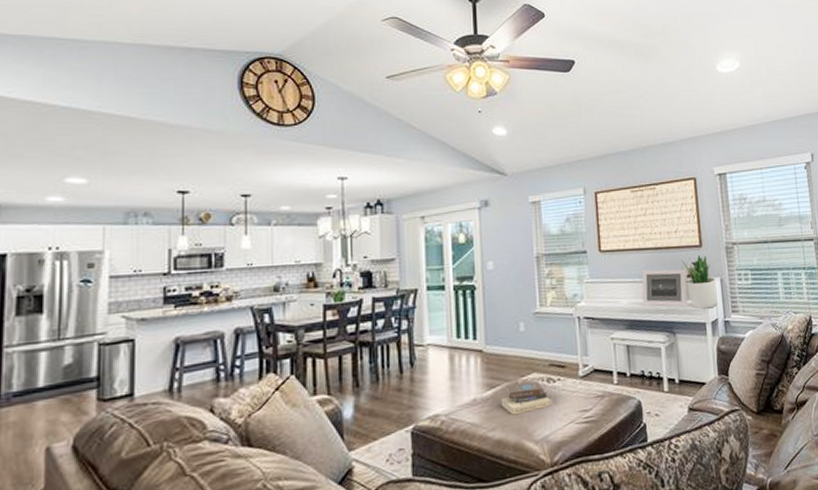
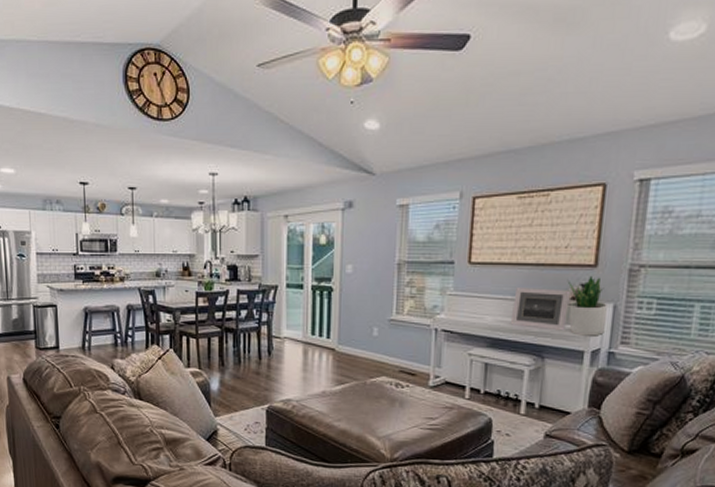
books: present [501,382,551,416] -> none [348,384,397,411]

